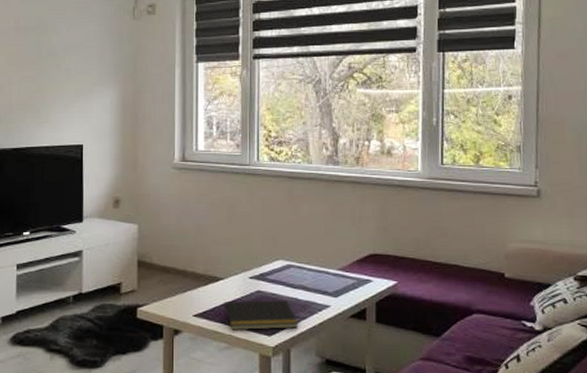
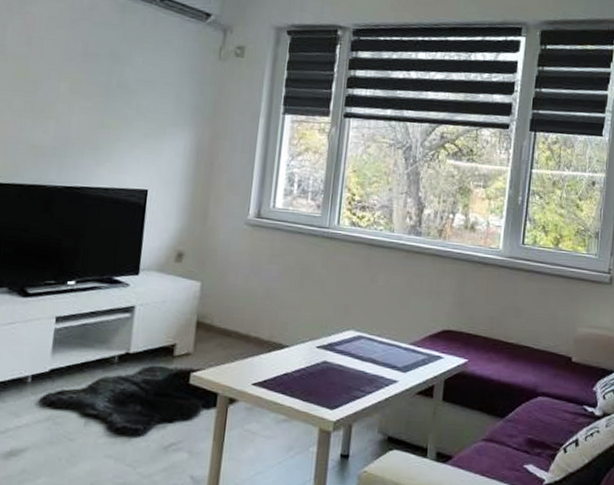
notepad: present [223,300,299,331] -> none [285,370,364,403]

